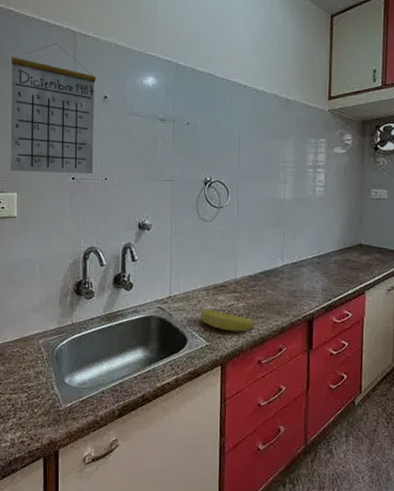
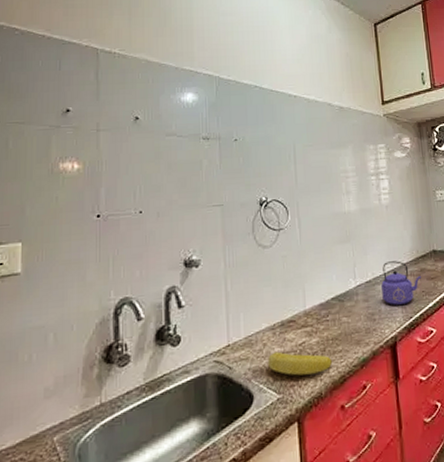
calendar: present [10,43,96,174] -> none [13,62,124,217]
kettle: none [306,248,344,288] -> present [381,261,421,306]

